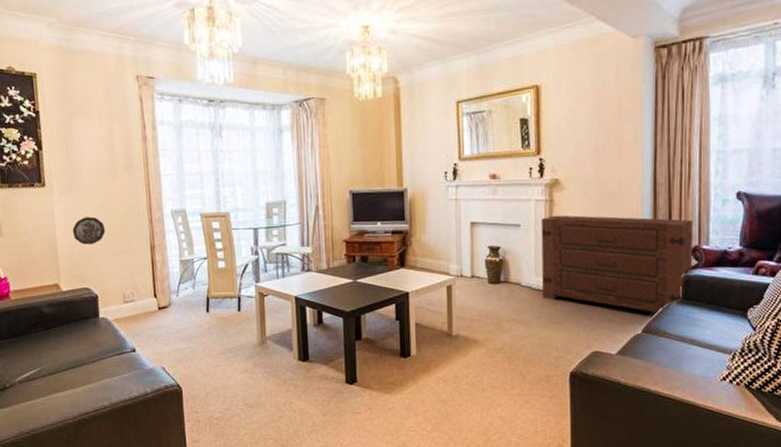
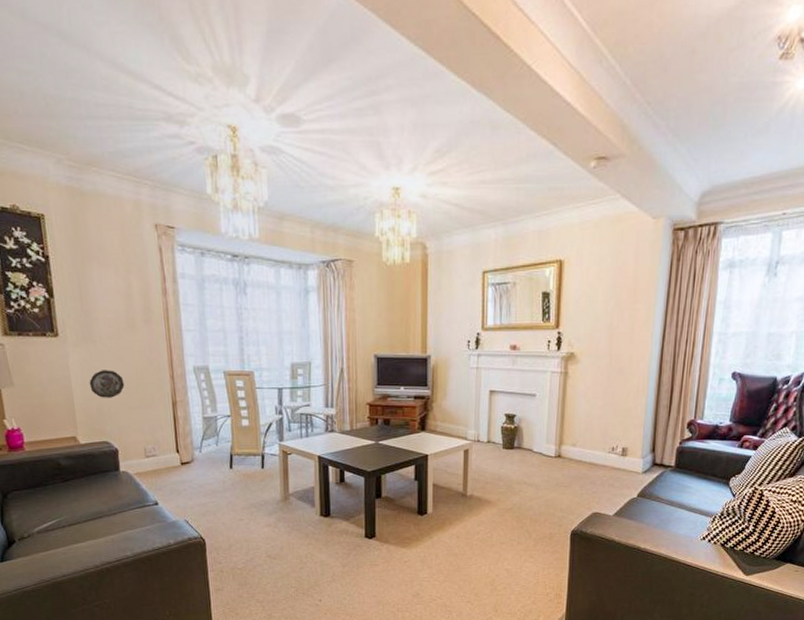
dresser: present [540,215,694,314] -> none [551,387,692,480]

